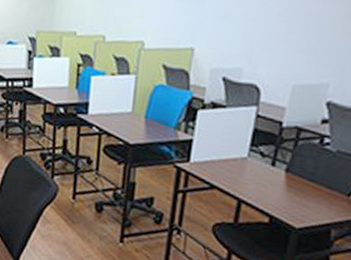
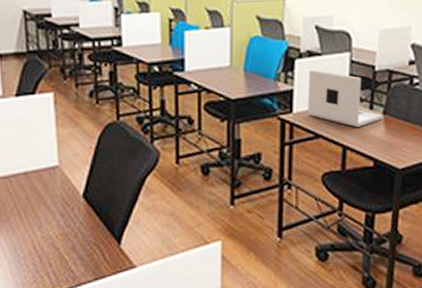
laptop: none [205,121,285,182] -> present [308,69,383,127]

